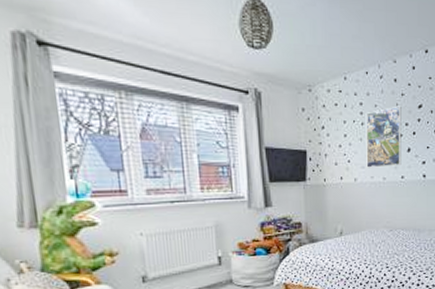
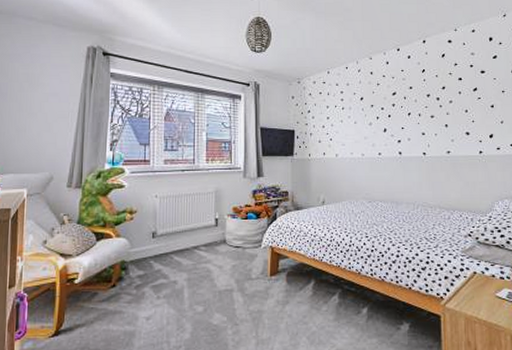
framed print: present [365,105,402,168] -> none [346,93,379,145]

